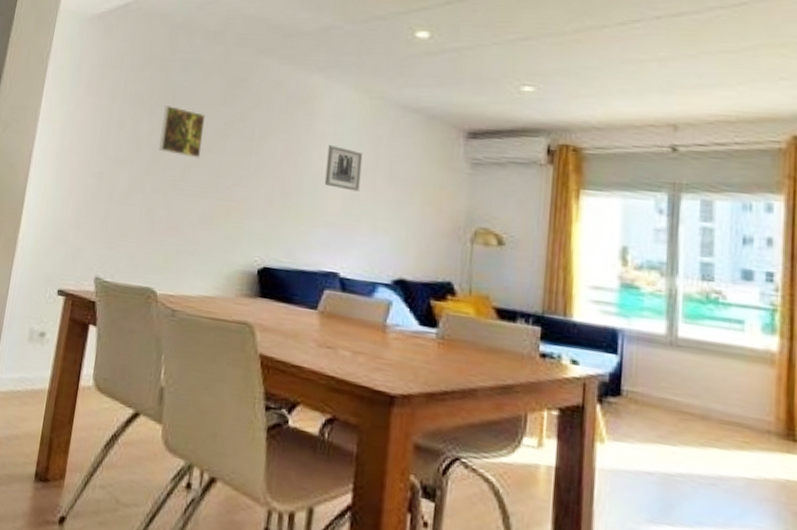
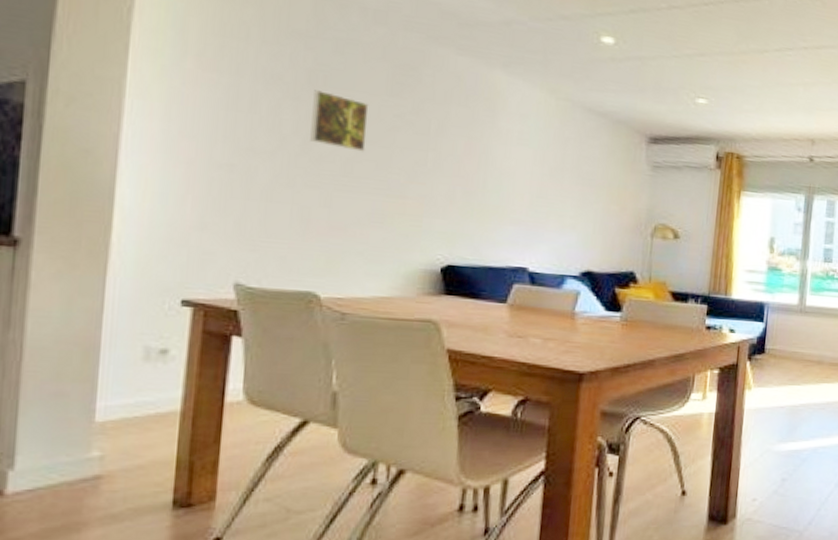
wall art: present [324,144,363,192] -> none [510,143,550,190]

